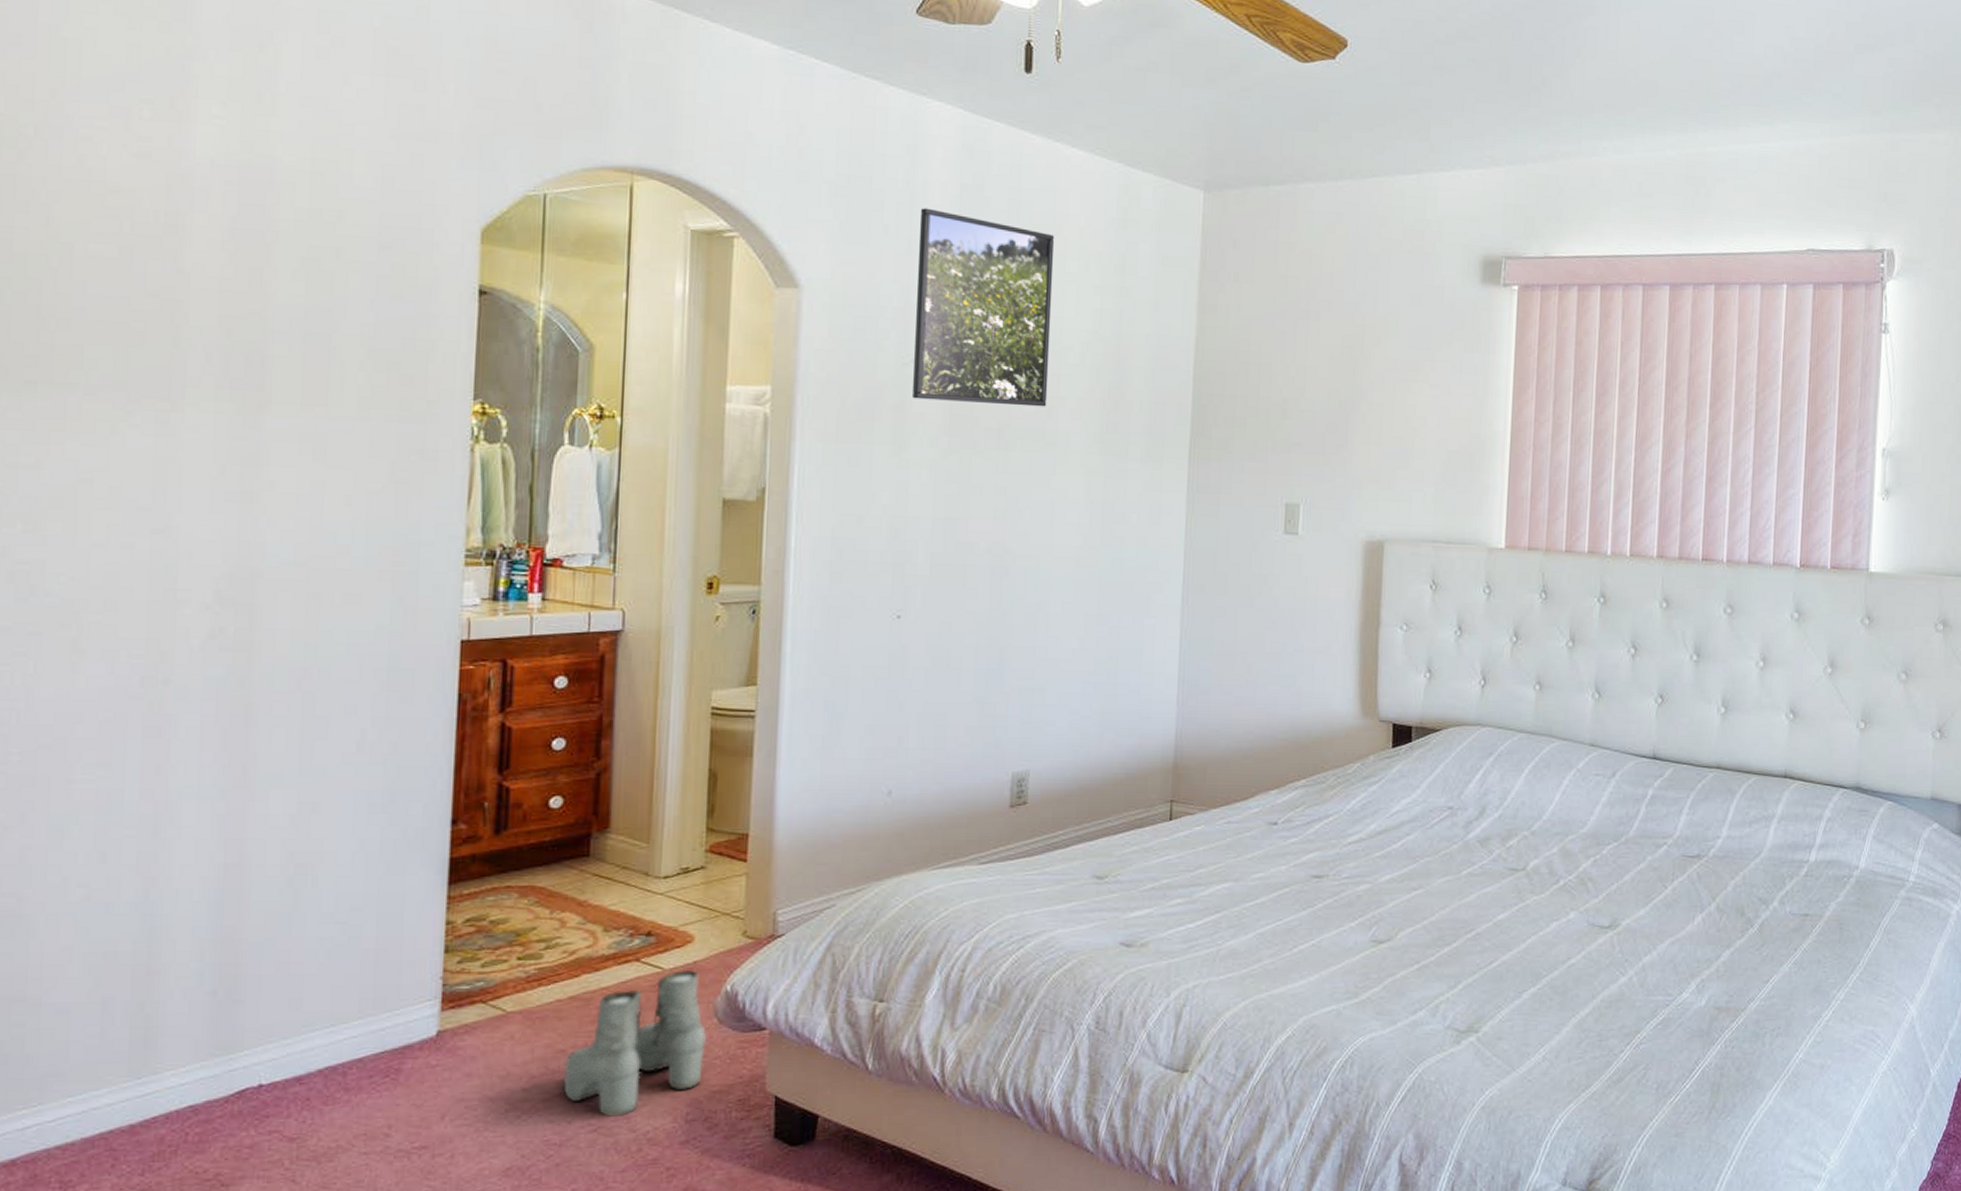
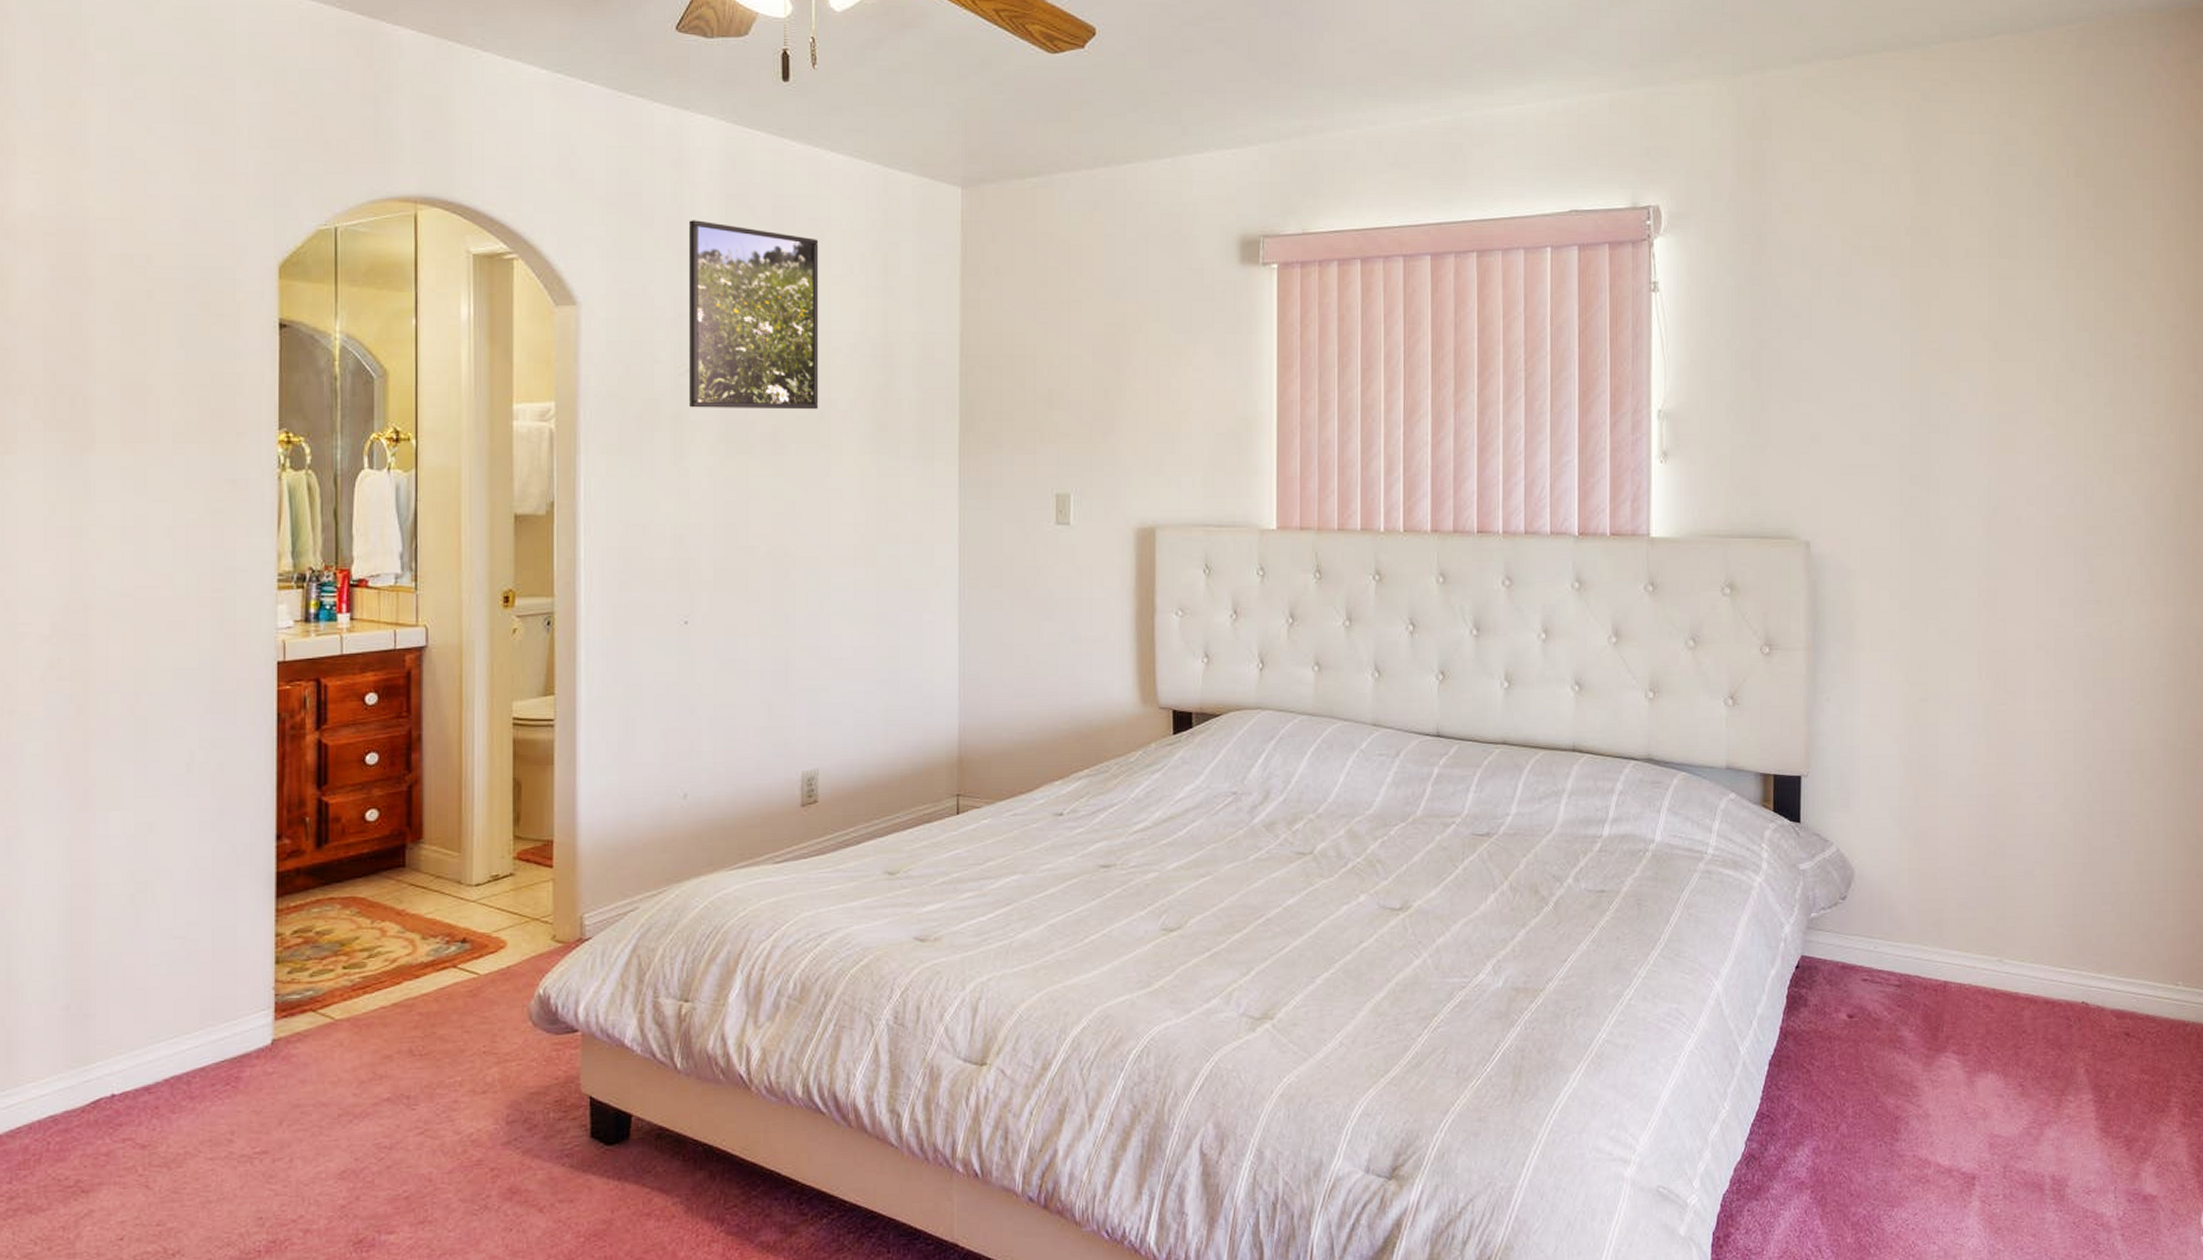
boots: present [563,969,707,1118] -> none [390,974,523,1120]

